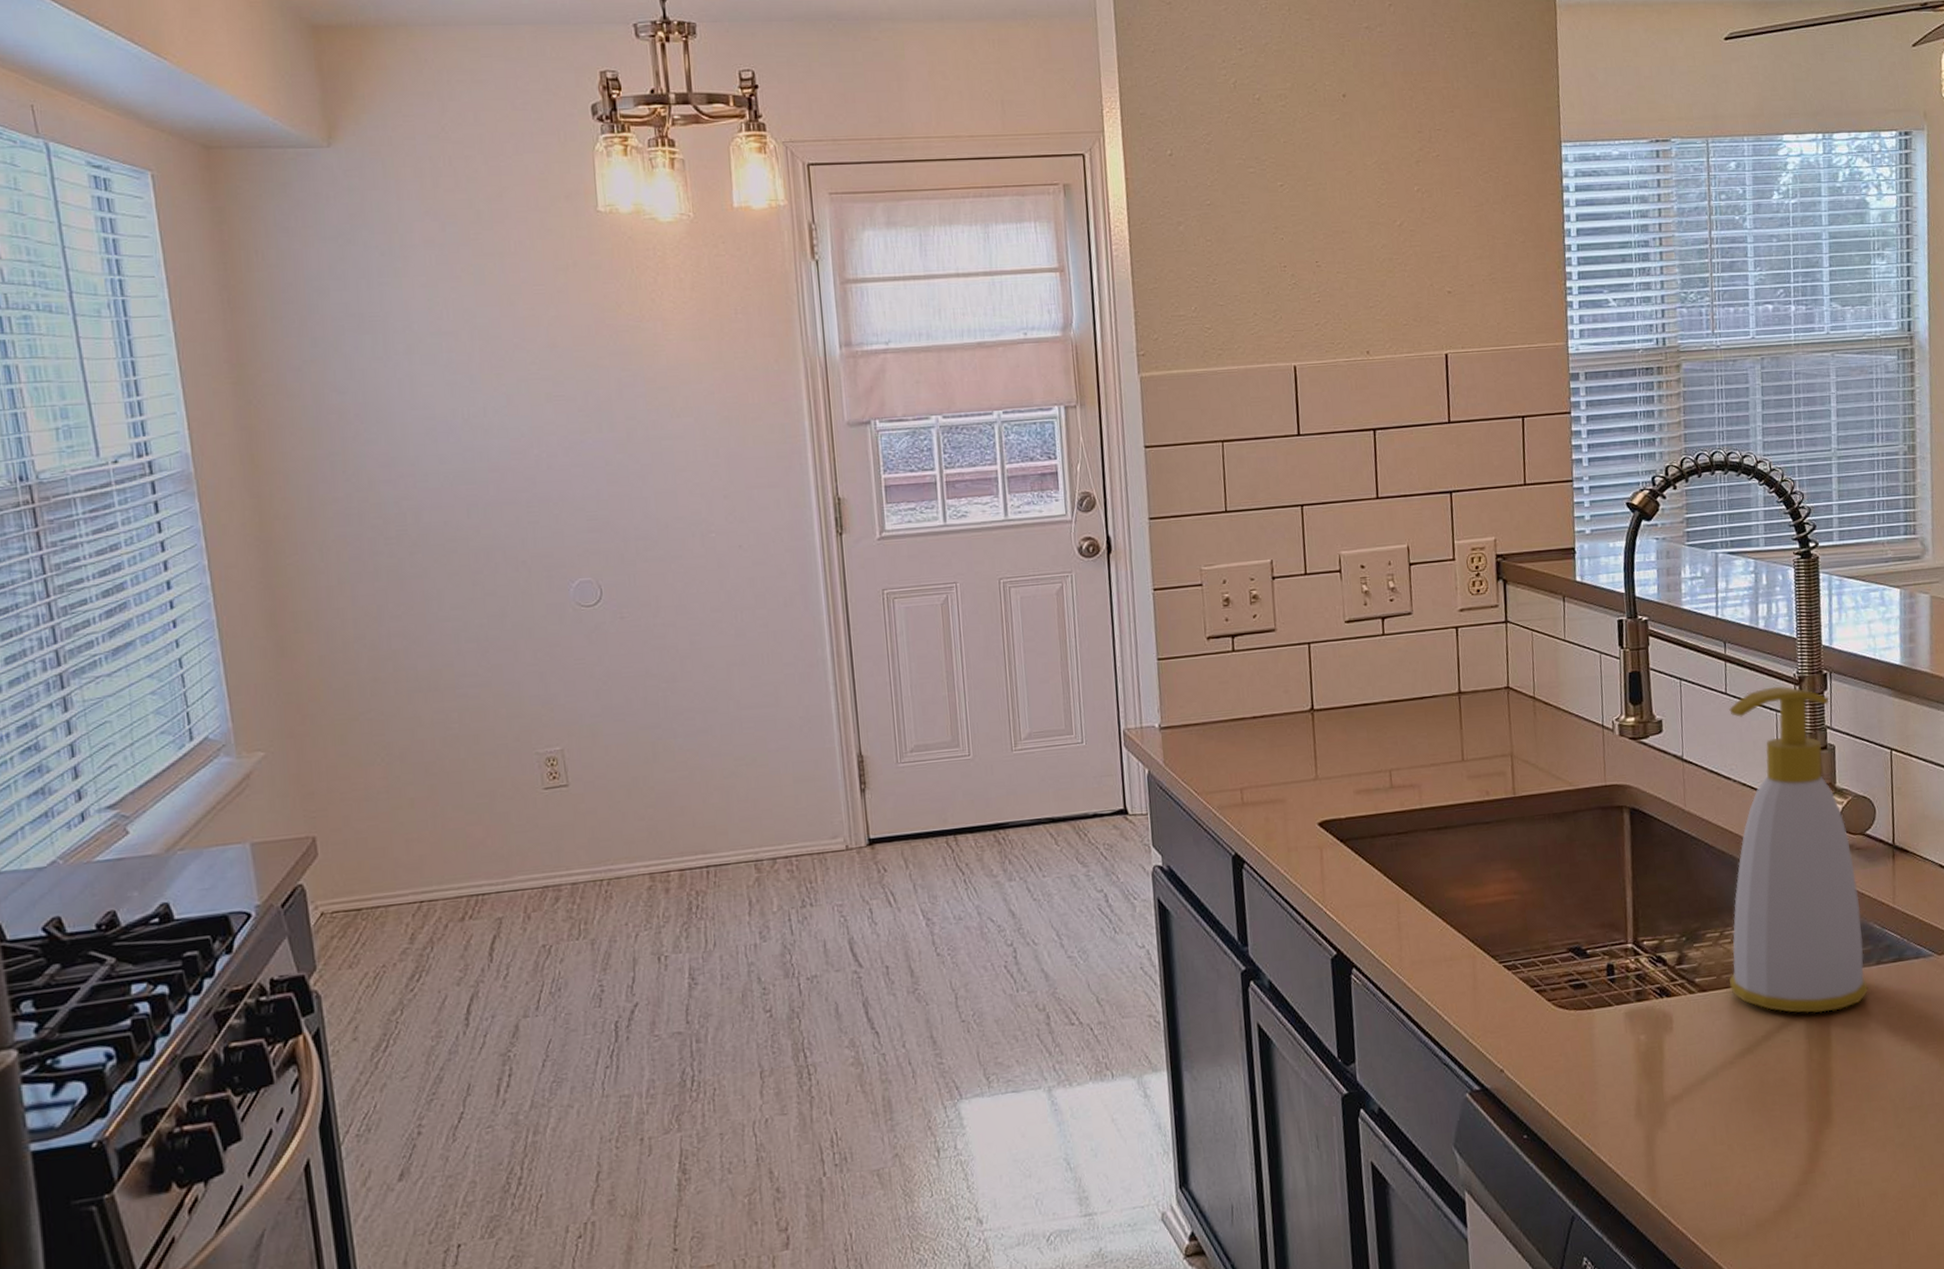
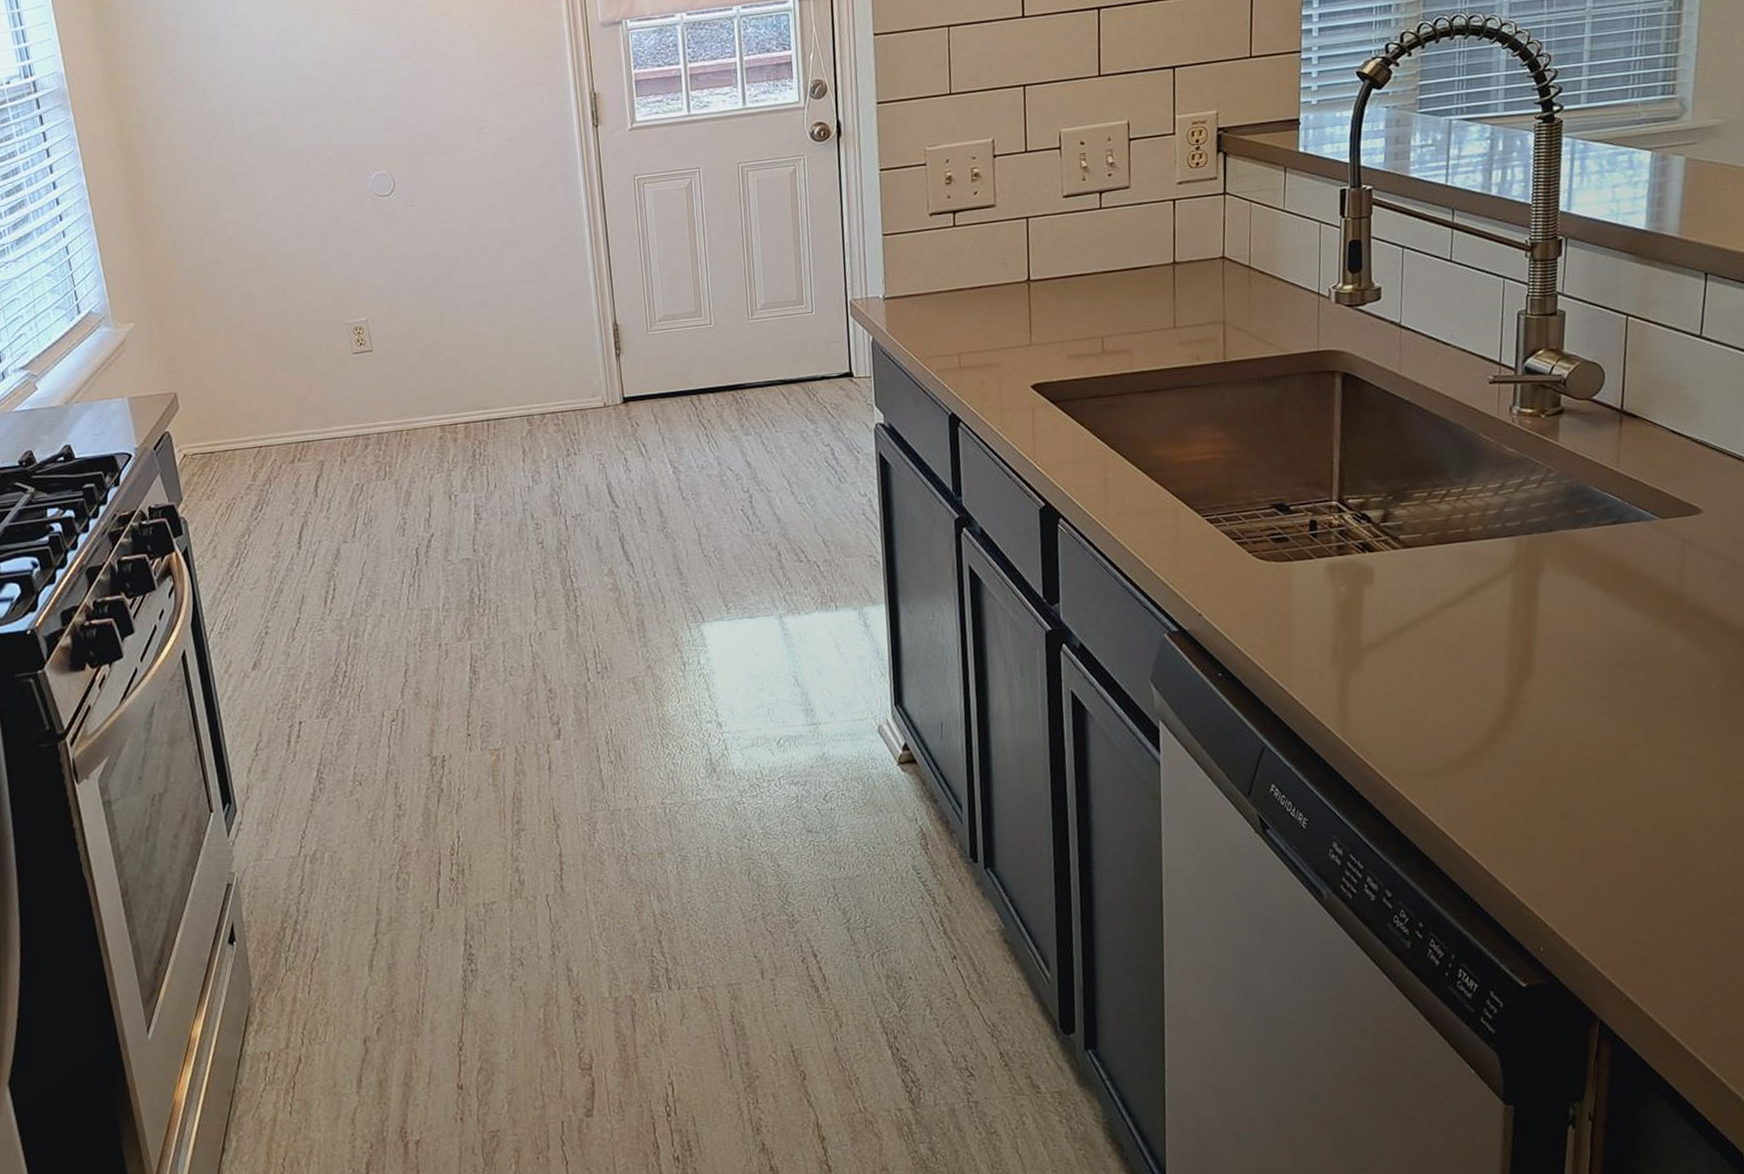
soap bottle: present [1729,686,1869,1014] -> none [1434,252,1582,571]

